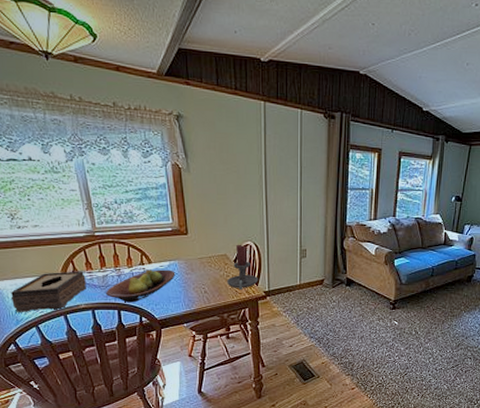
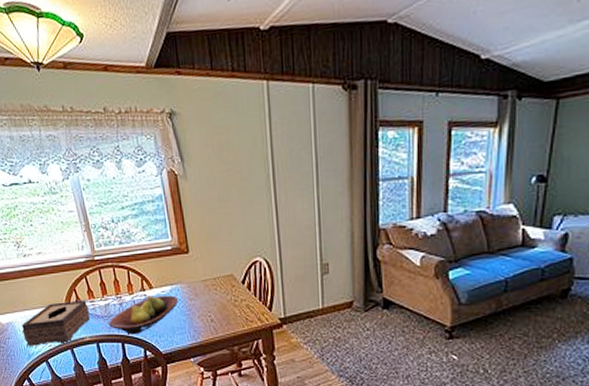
candle holder: present [227,244,258,289] -> none [235,261,271,317]

